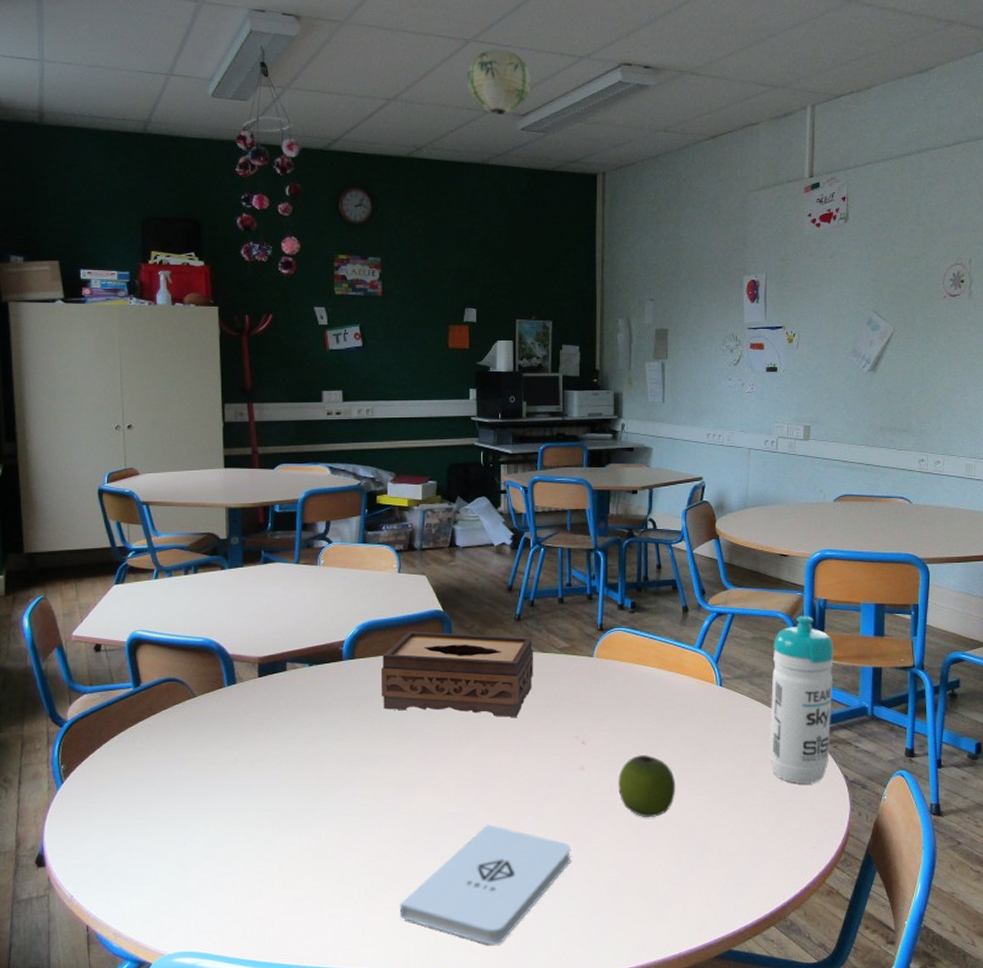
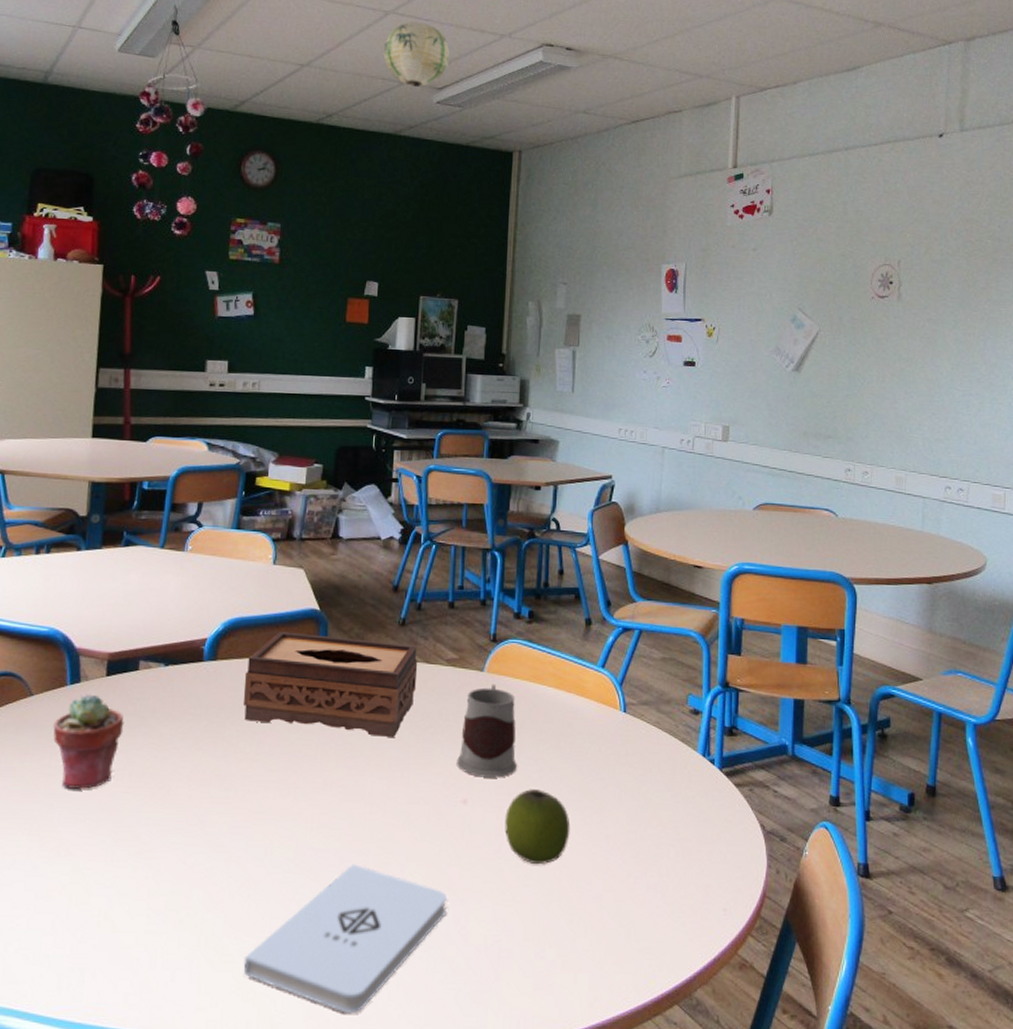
potted succulent: none [216,693,278,773] -> present [53,694,124,789]
mug: none [573,667,628,747] -> present [457,684,518,778]
water bottle: present [770,616,834,784] -> none [677,636,751,833]

